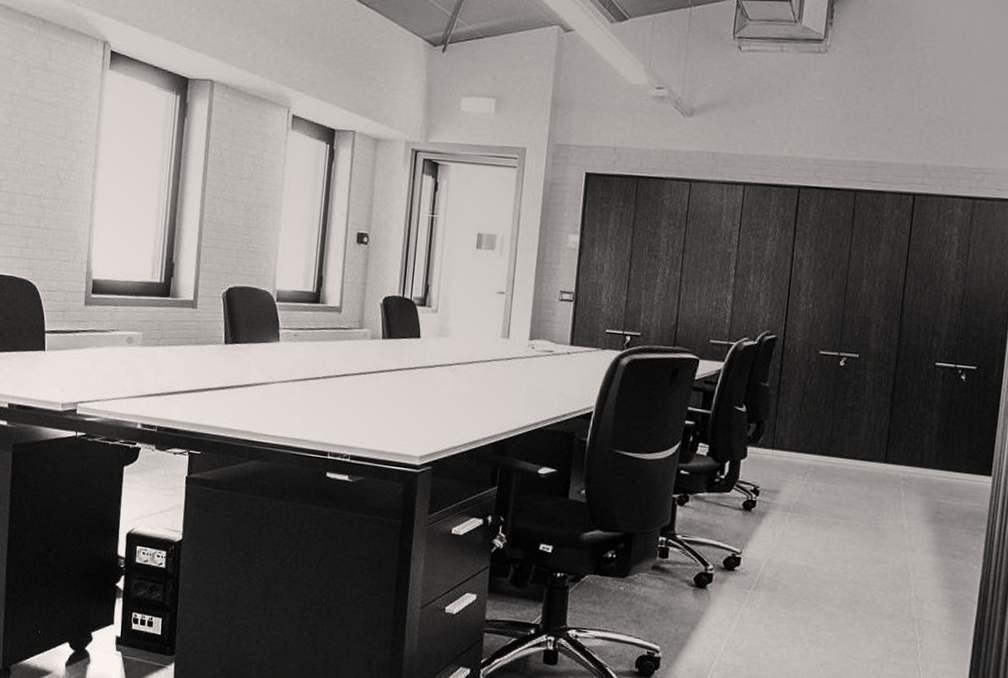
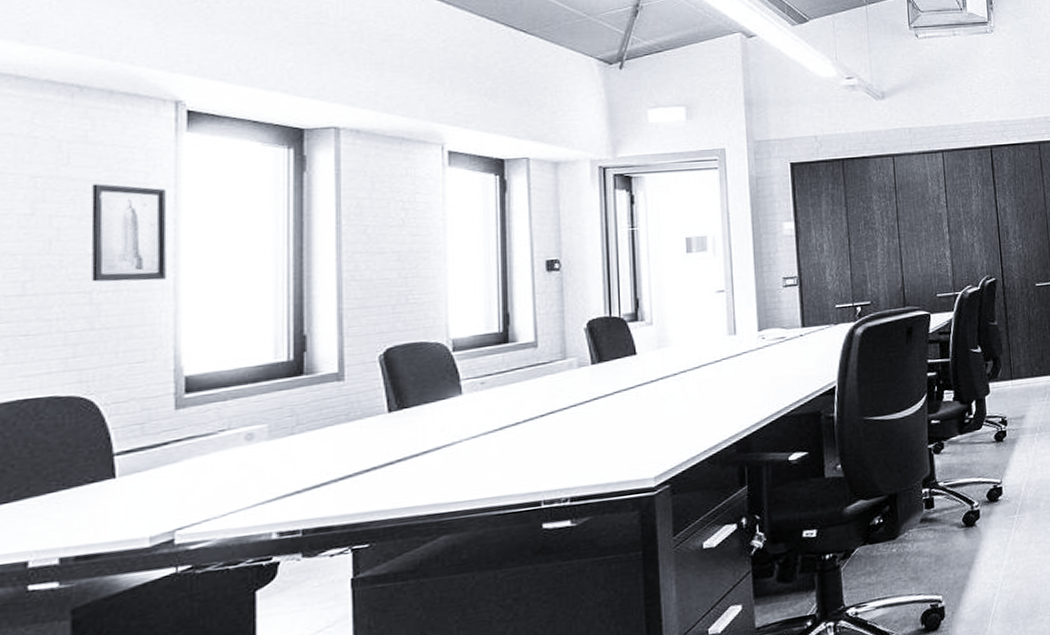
wall art: none [41,106,92,196] -> present [91,183,167,282]

